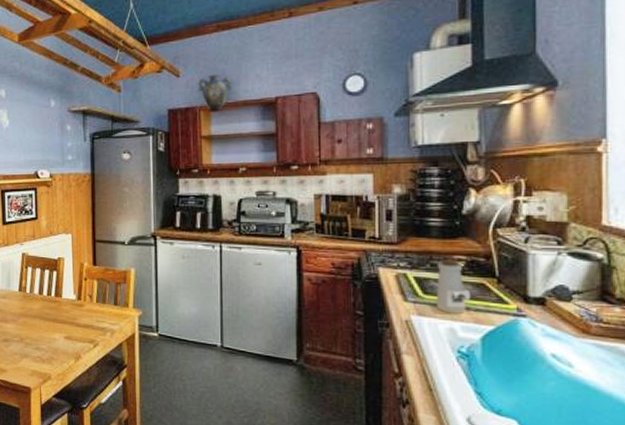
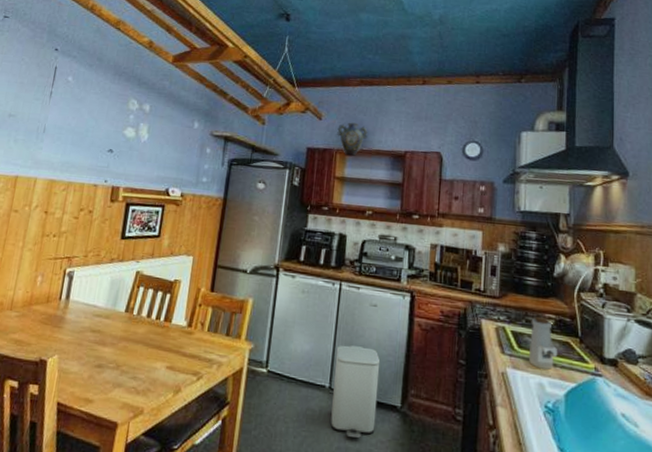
pedal bin: none [224,305,272,392] -> present [330,345,381,439]

